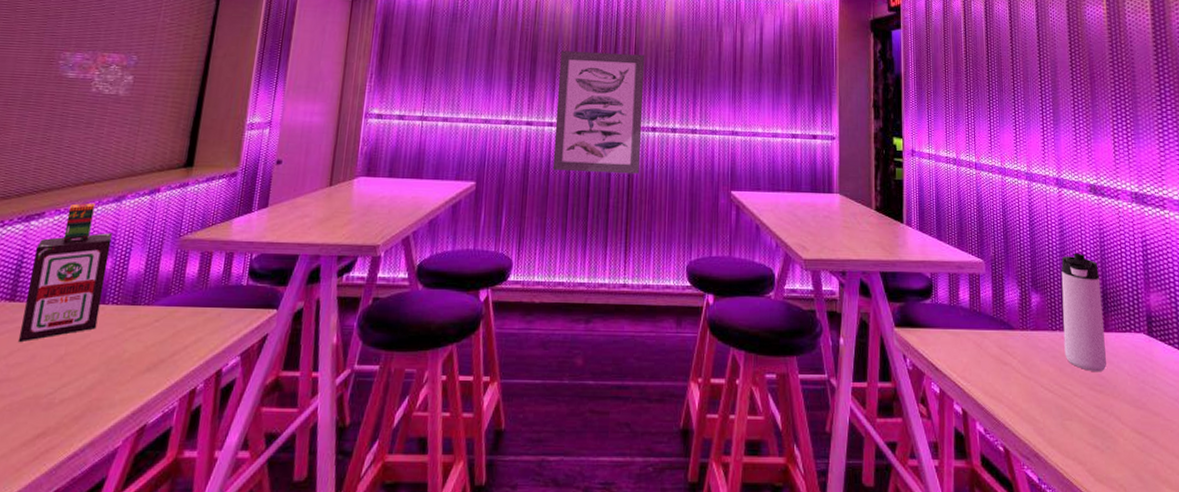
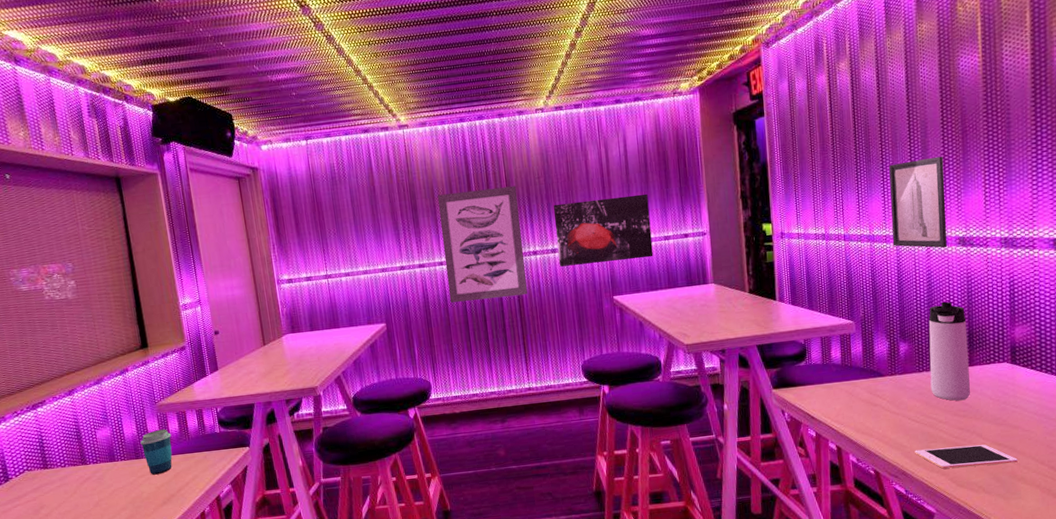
bottle: present [19,202,113,343] -> none [48,387,115,497]
cup: none [142,270,187,330] -> present [140,429,172,475]
wall art: none [677,81,779,154] -> present [553,193,654,267]
wall art: none [1021,97,1079,193] -> present [889,156,948,248]
cell phone: none [1048,427,1161,460] -> present [915,444,1018,469]

